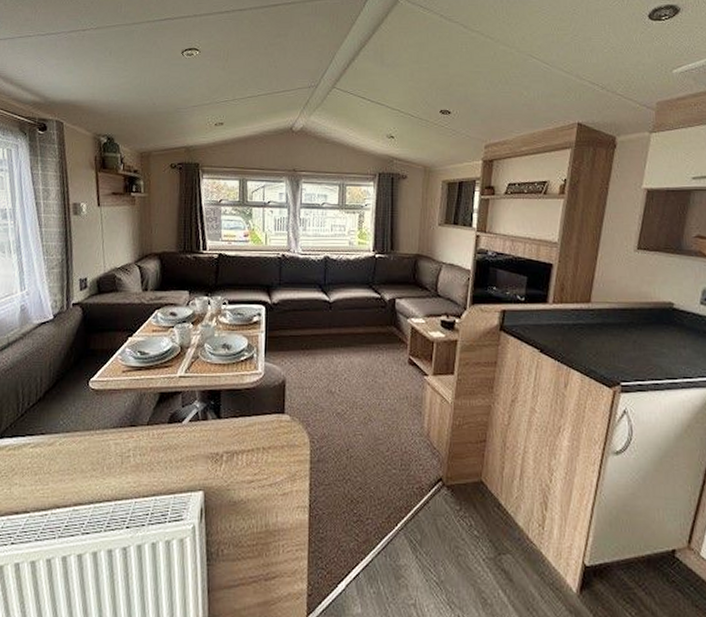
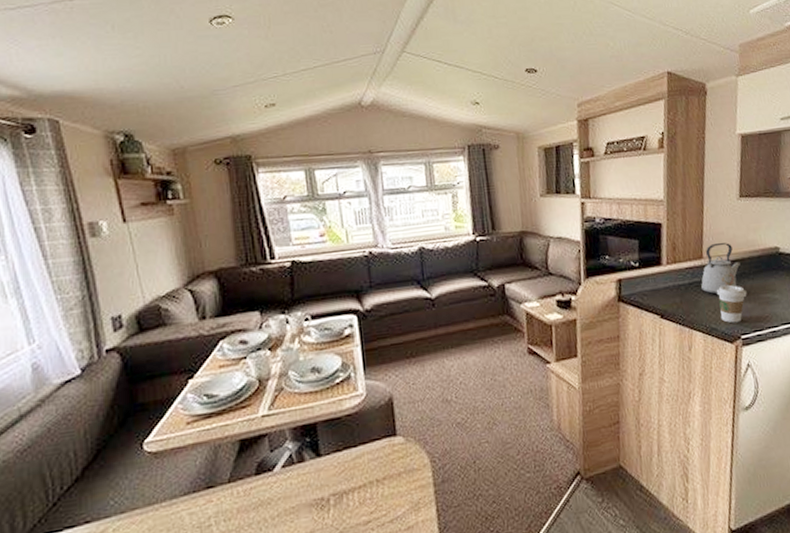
kettle: none [585,289,629,339] -> present [701,242,741,295]
coffee cup: none [600,331,633,369] -> present [716,284,747,323]

